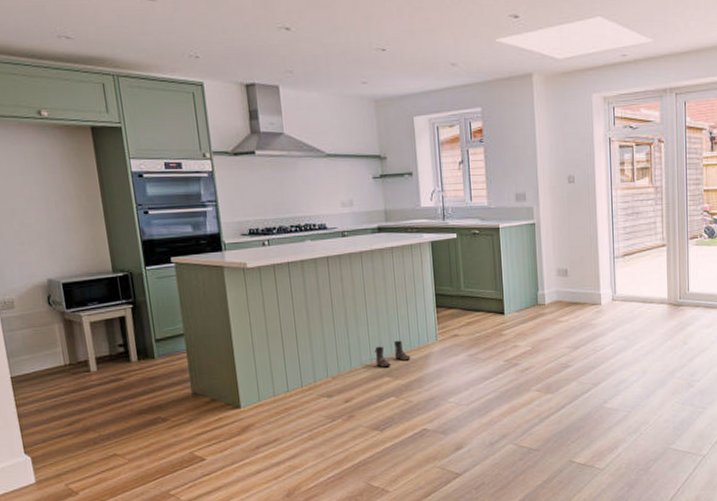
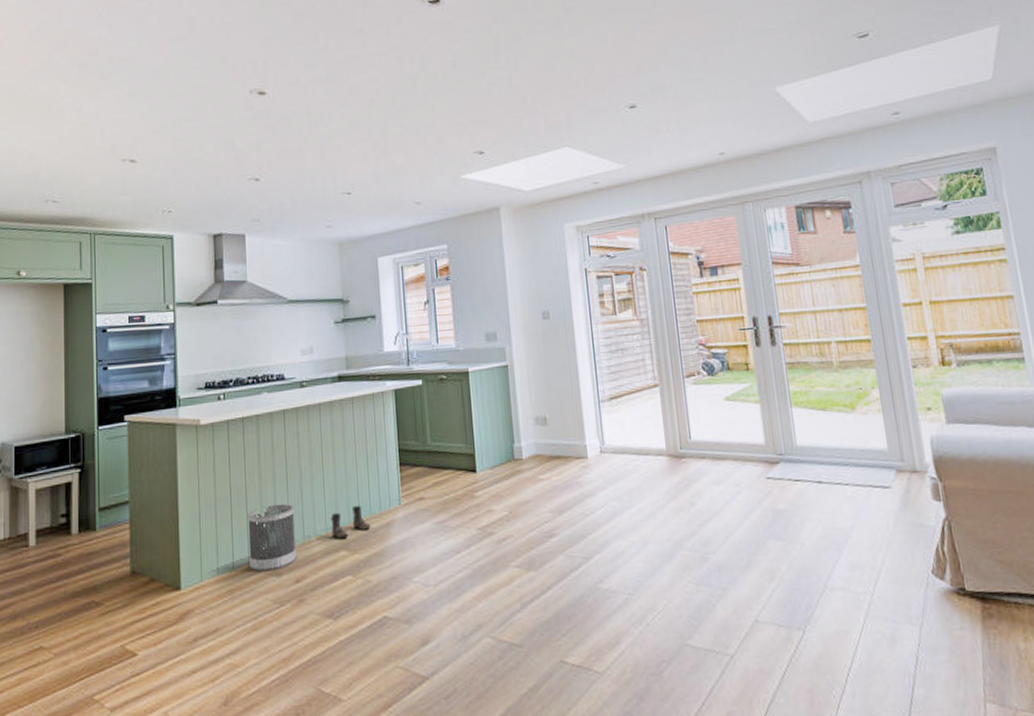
wastebasket: none [298,338,346,394] -> present [248,503,297,572]

